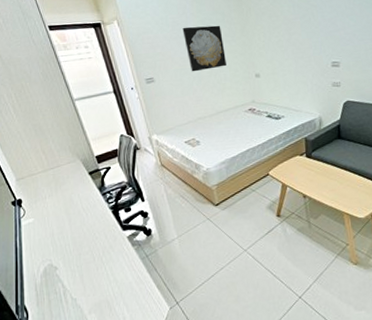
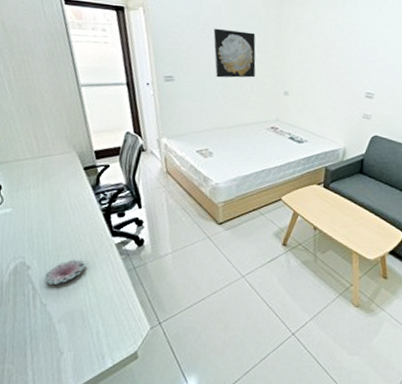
flower: none [71,255,104,281] -> present [44,259,86,284]

